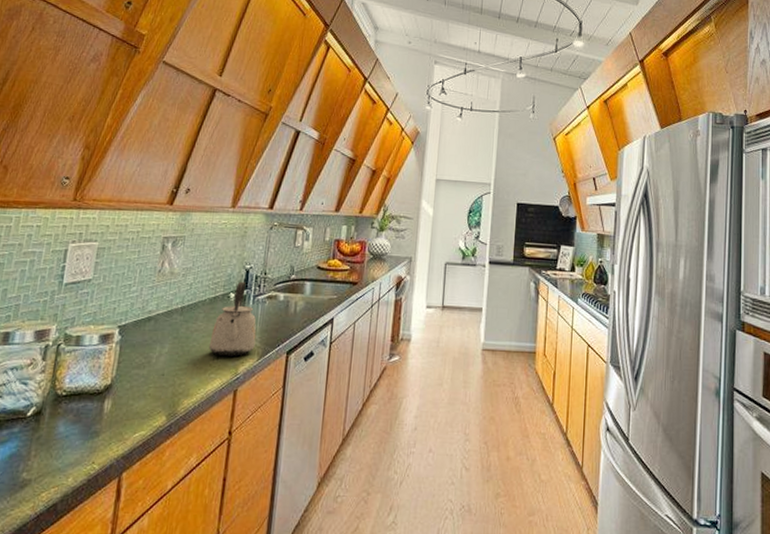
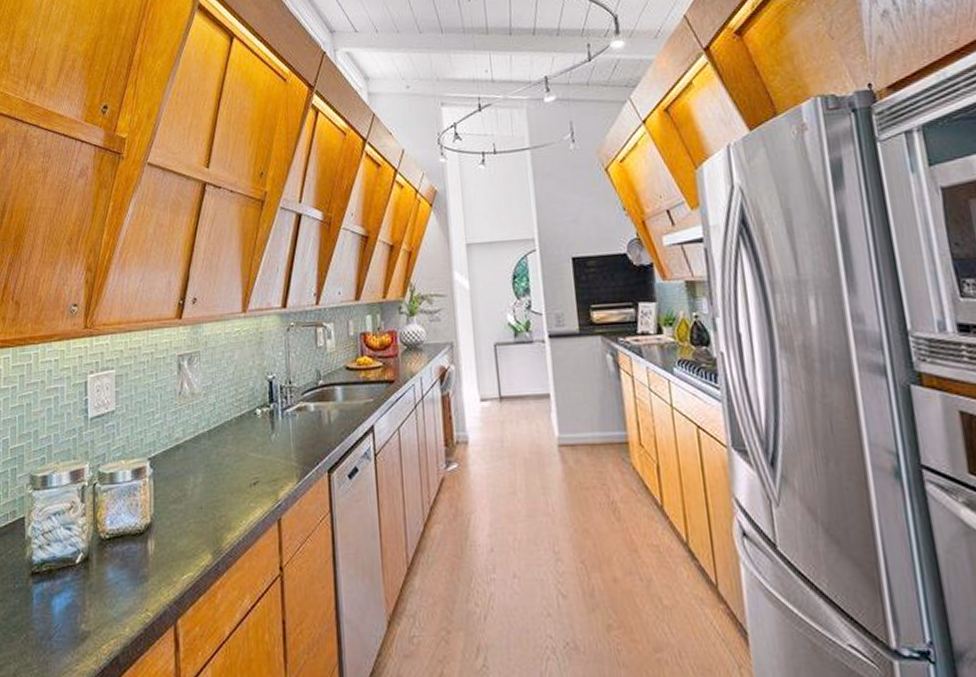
kettle: present [209,281,257,356] -> none [243,394,292,481]

